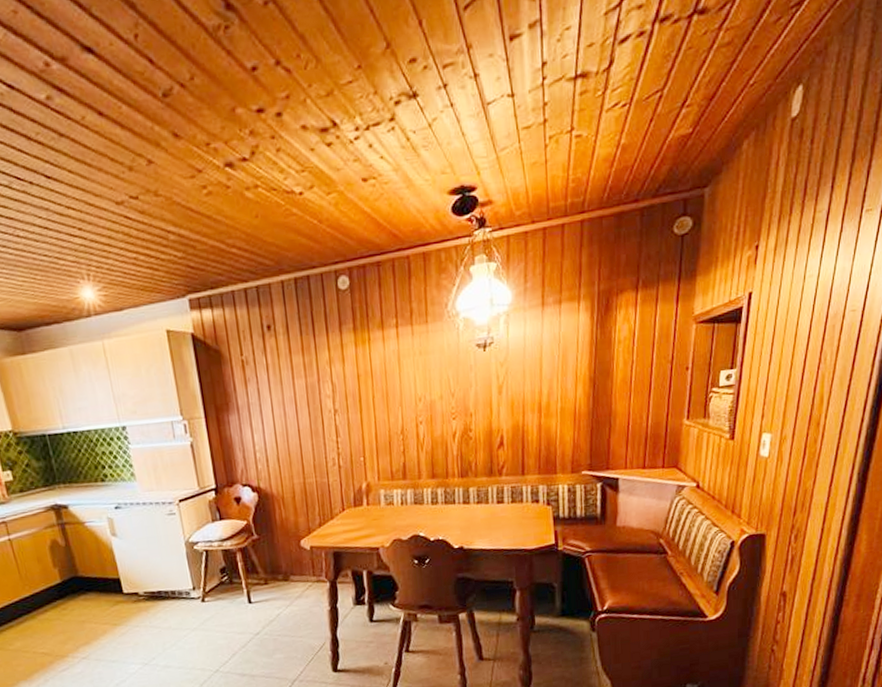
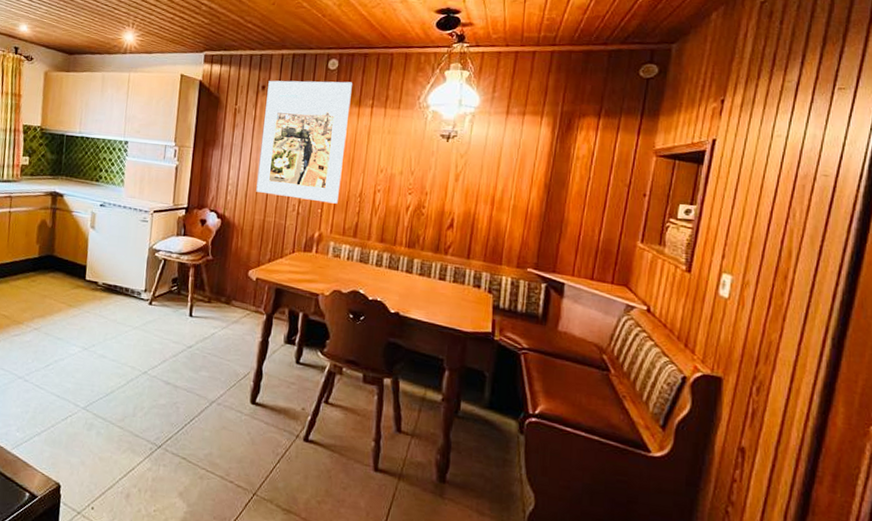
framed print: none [273,300,380,453] -> present [256,80,352,204]

